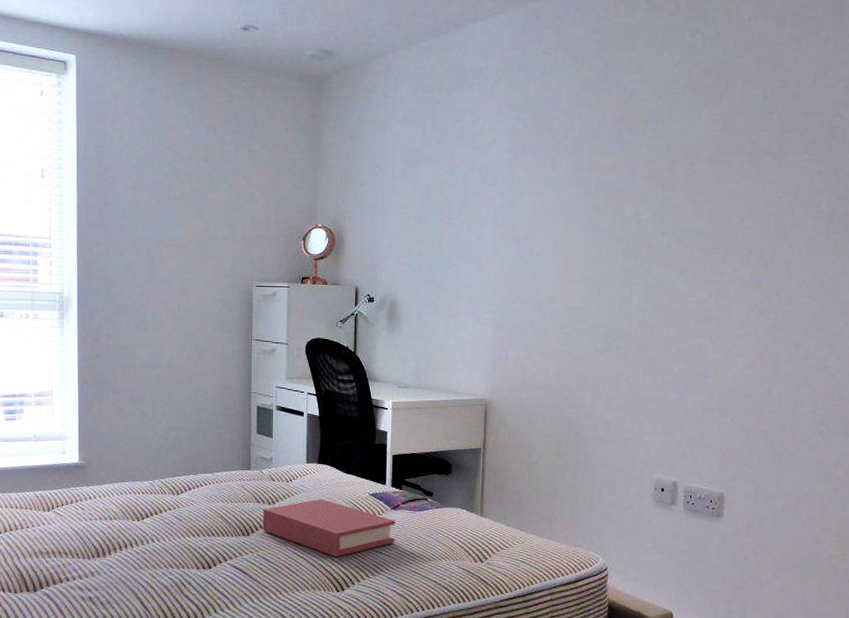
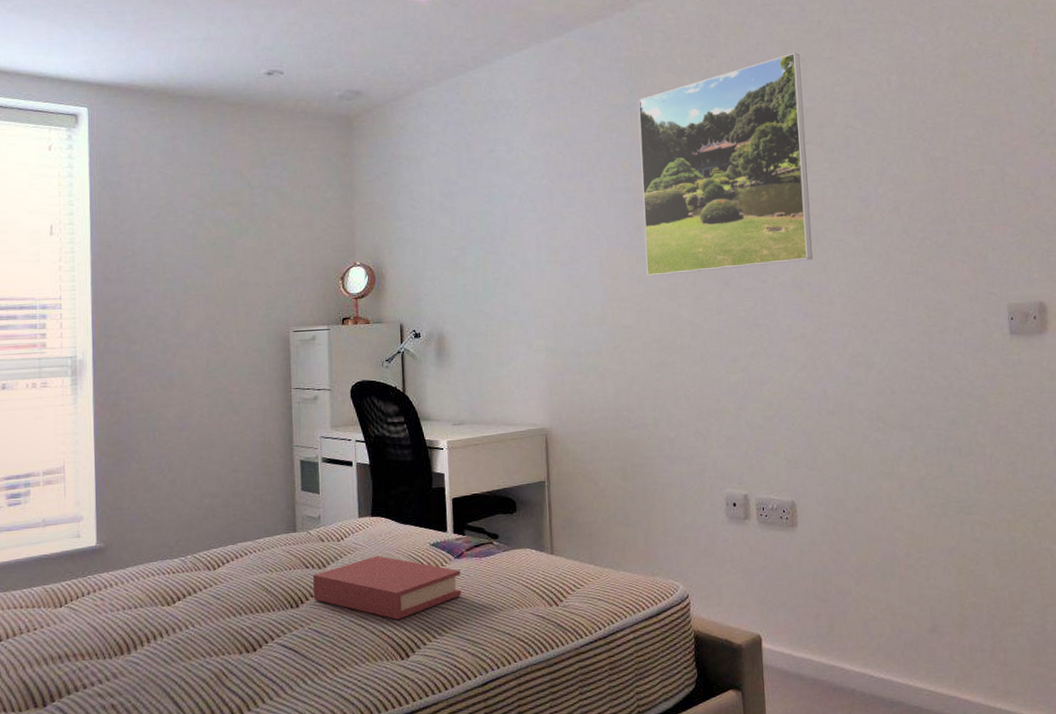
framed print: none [602,30,794,260] -> present [638,52,813,276]

